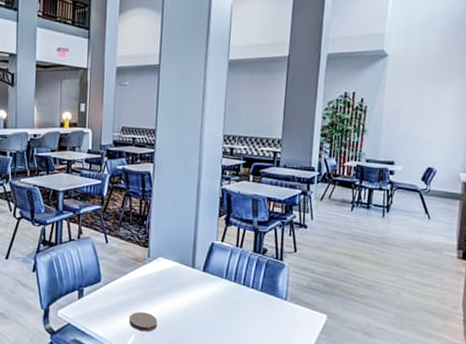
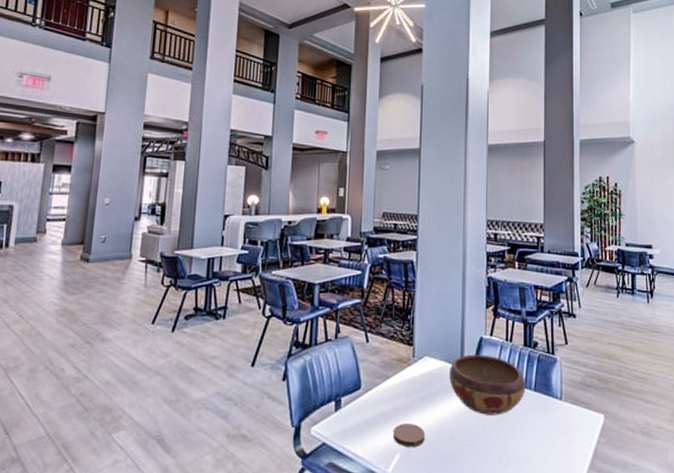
decorative bowl: none [180,257,253,310] -> present [448,354,526,415]

